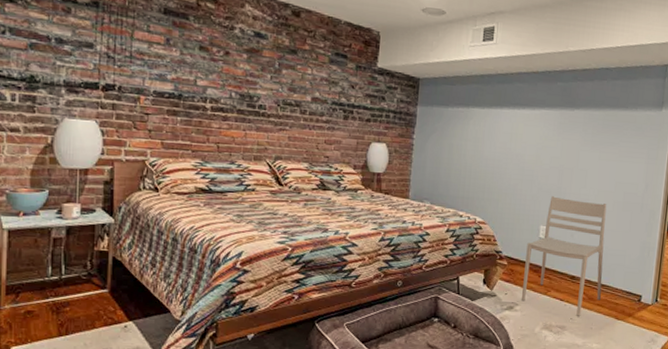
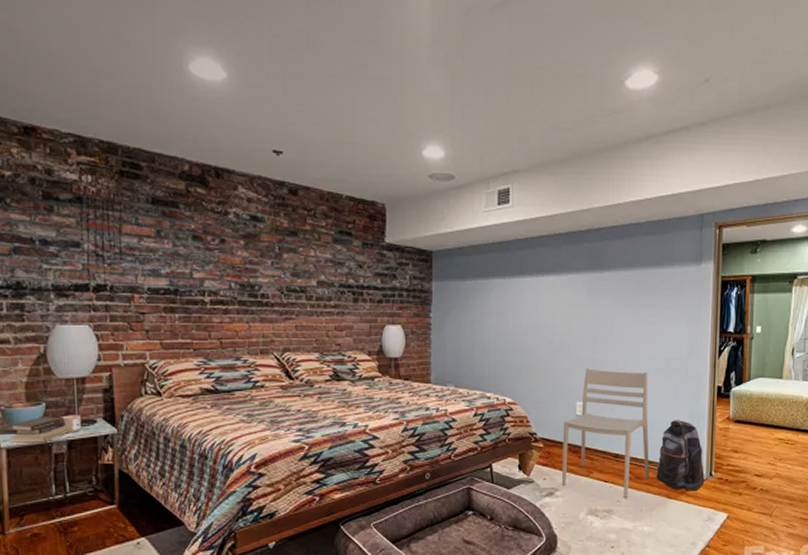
books: none [13,202,72,227] -> present [11,416,72,443]
backpack: none [607,249,651,315] -> present [656,420,705,491]

